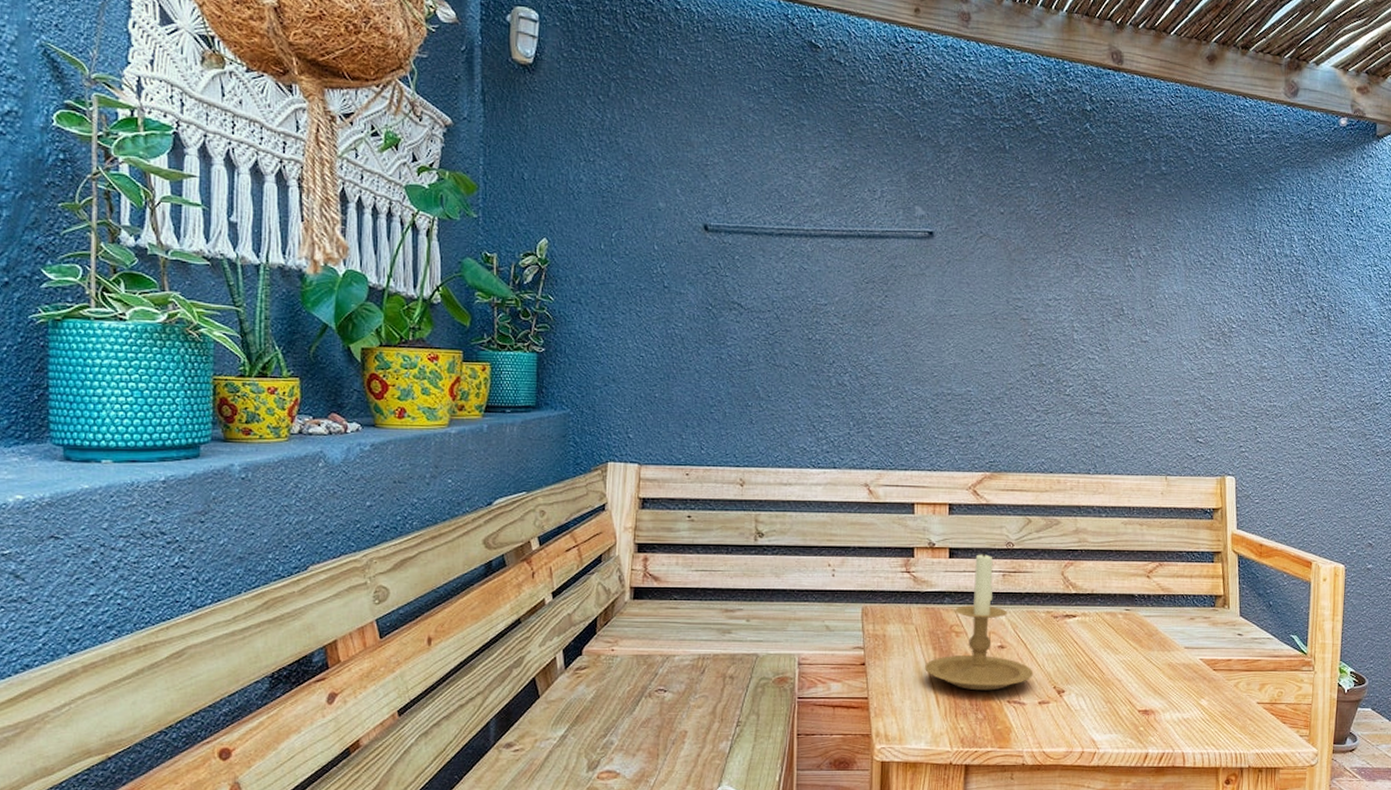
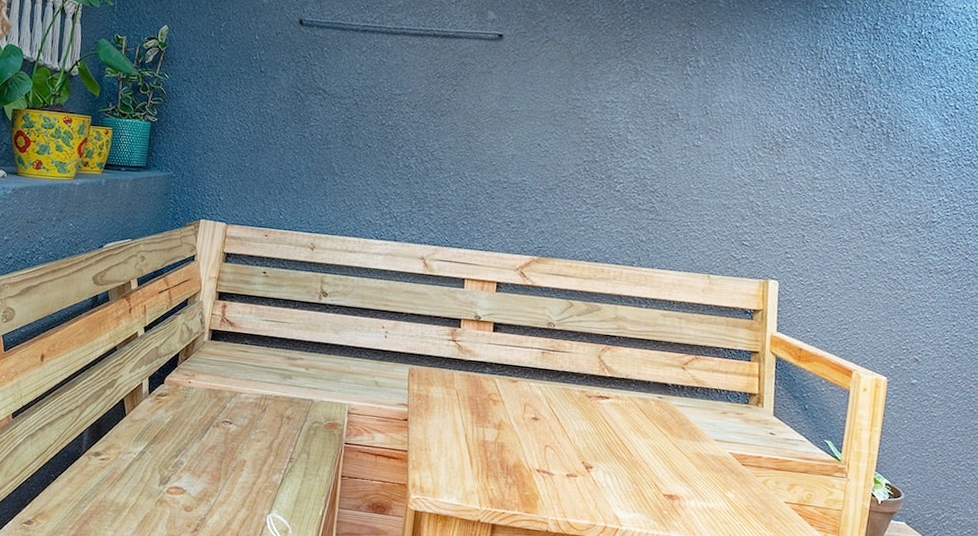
candle holder: present [925,549,1034,691] -> none [462,327,564,459]

